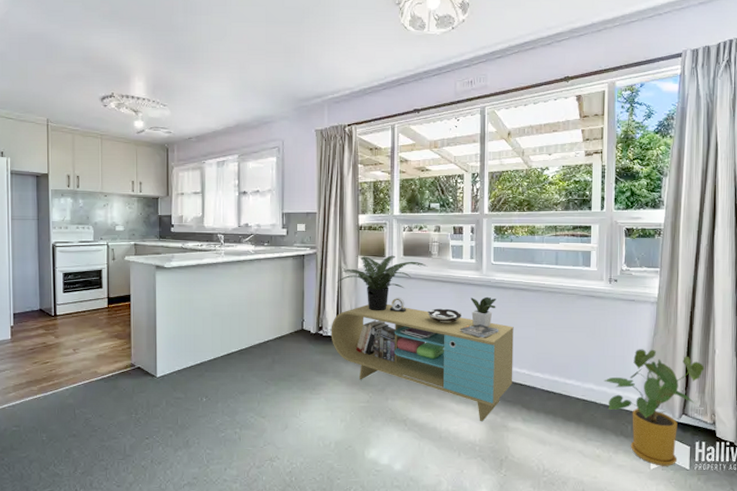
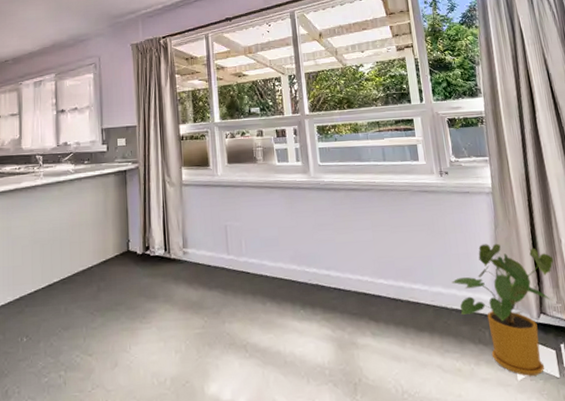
media console: present [331,255,514,422] -> none [158,164,356,341]

